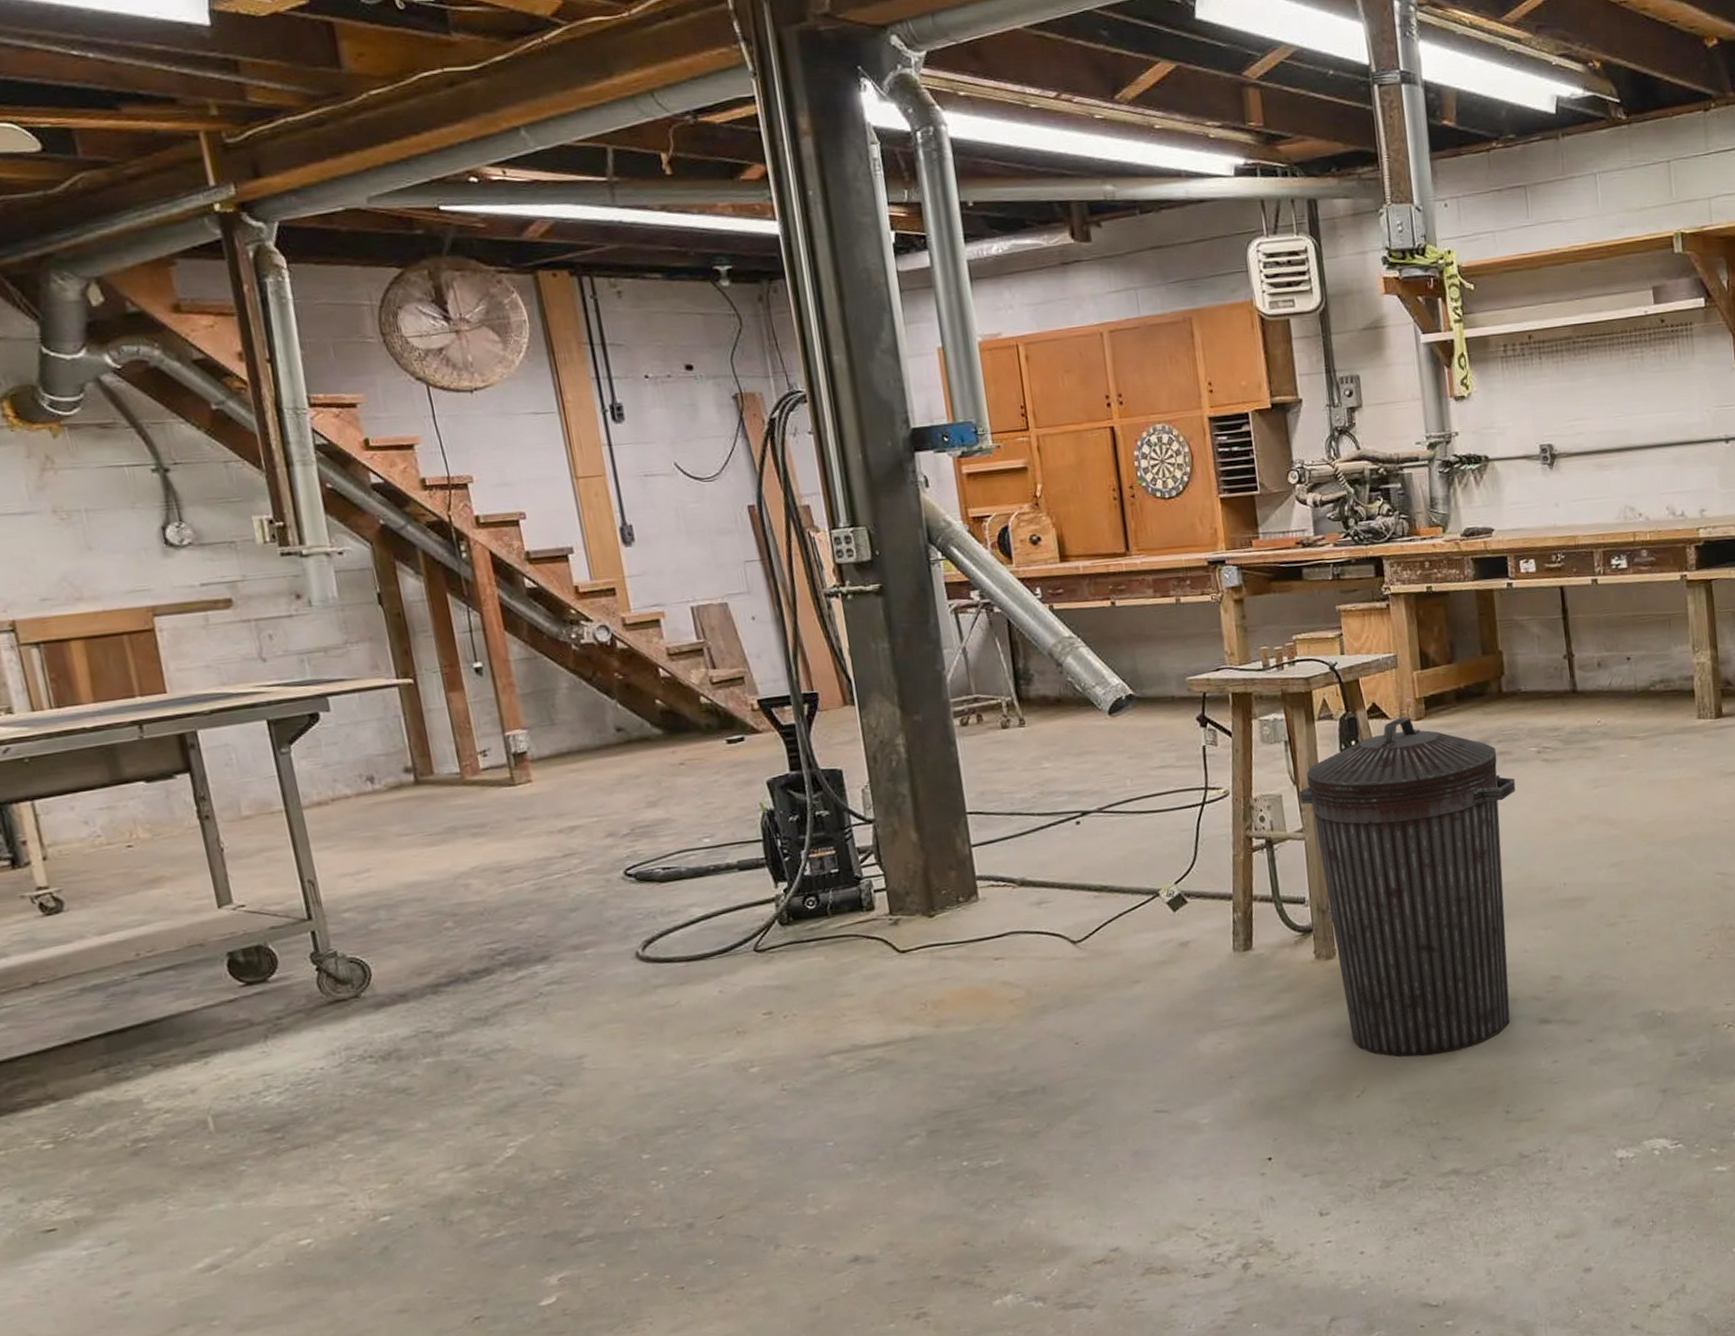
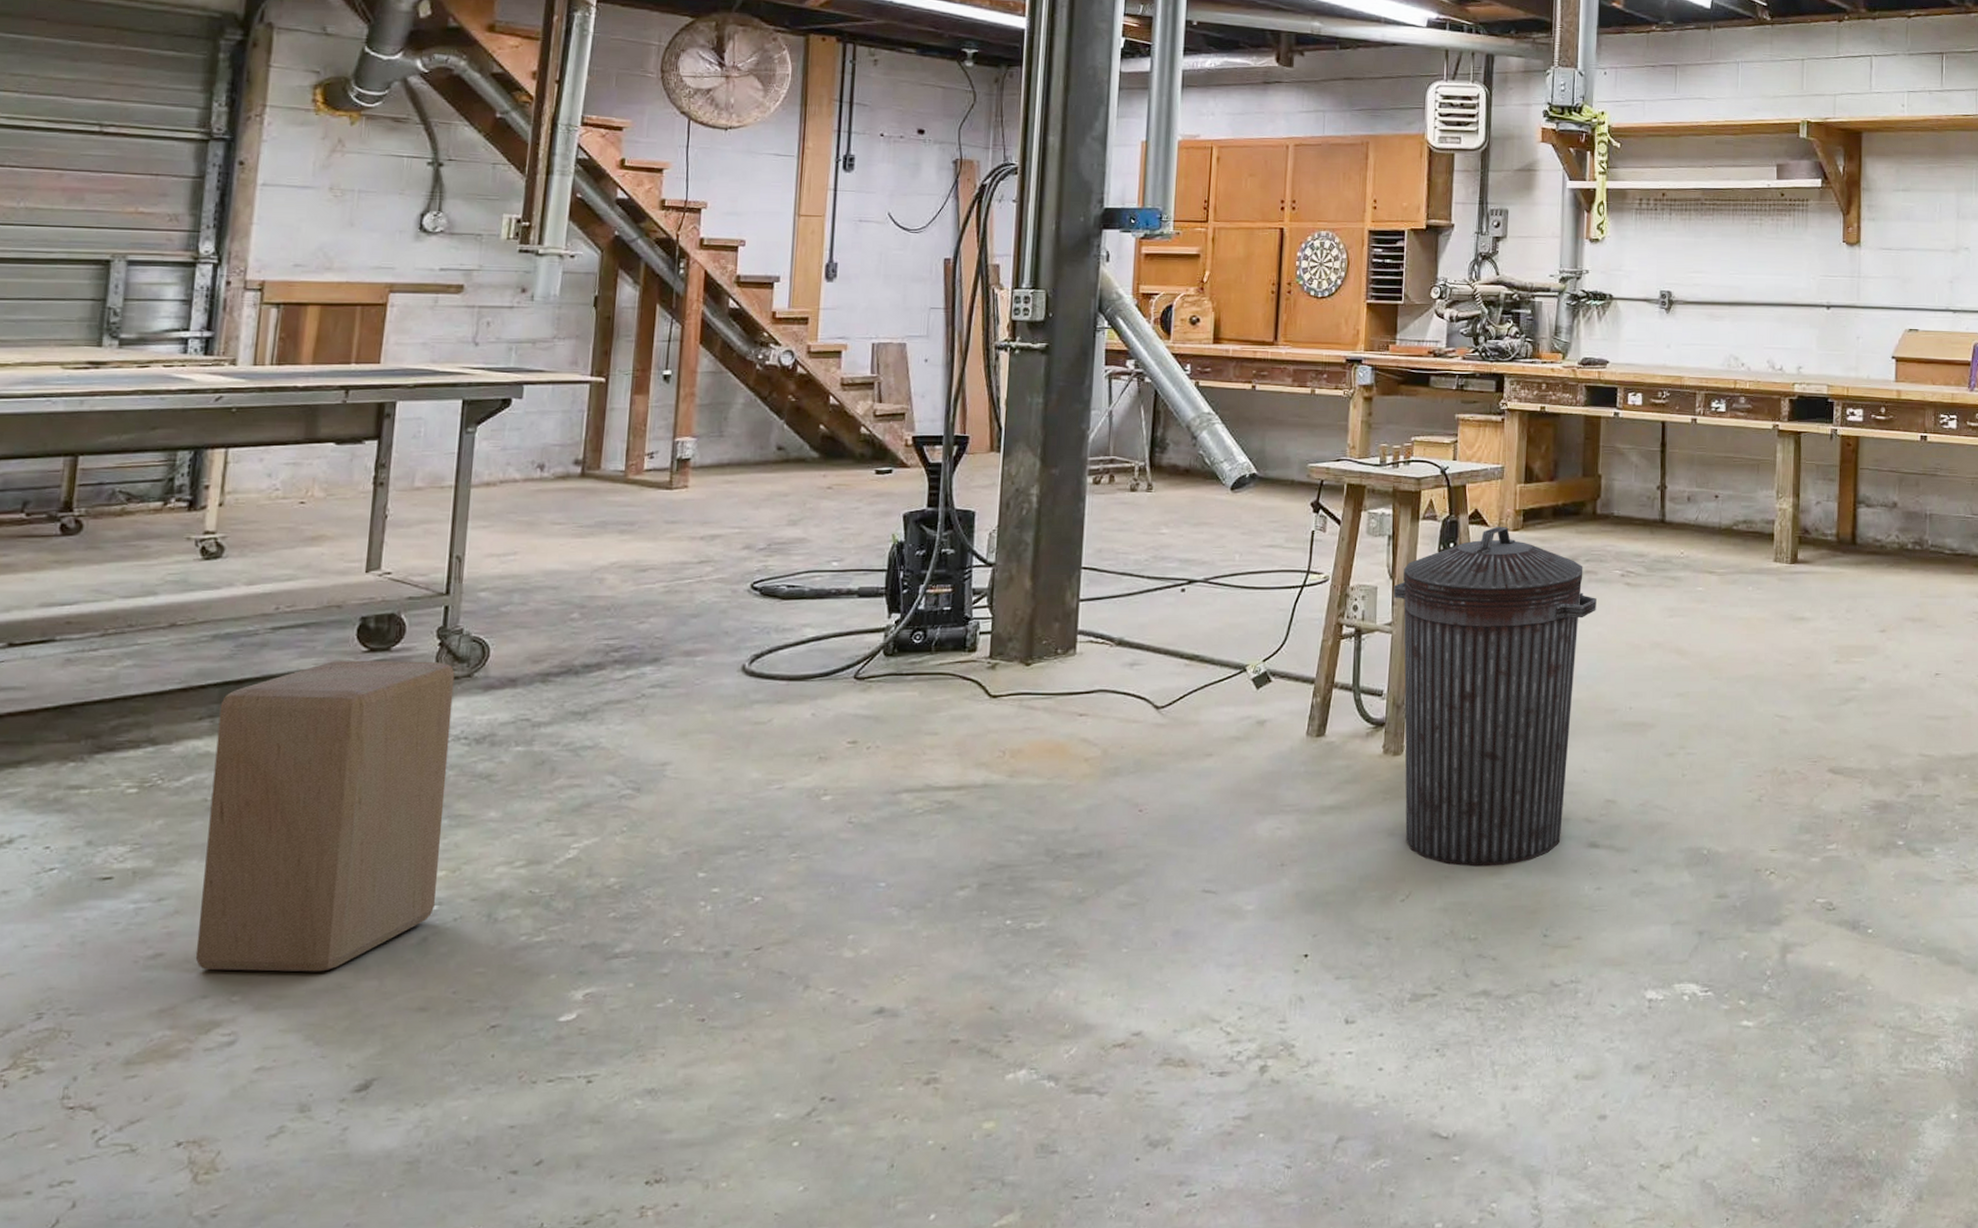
wooden block: none [110,986,387,1301] -> present [195,660,455,972]

